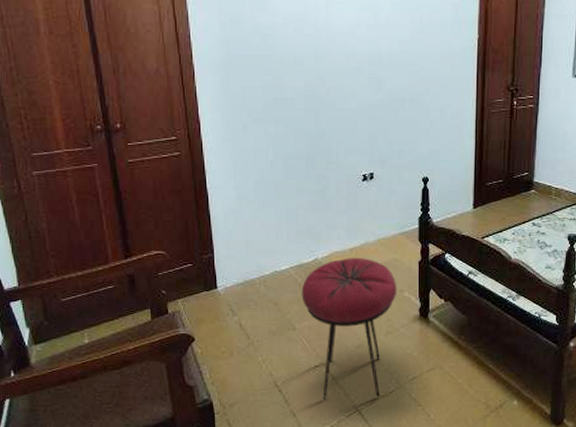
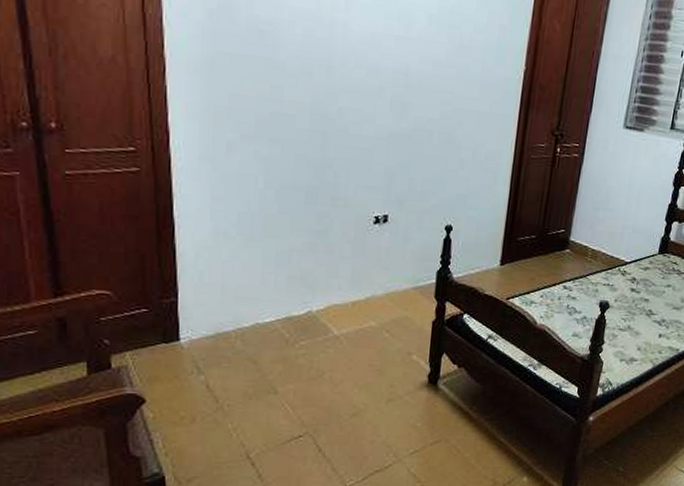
stool: present [301,257,397,400] -> none [287,312,405,475]

